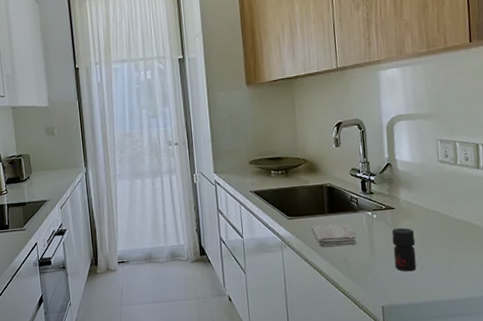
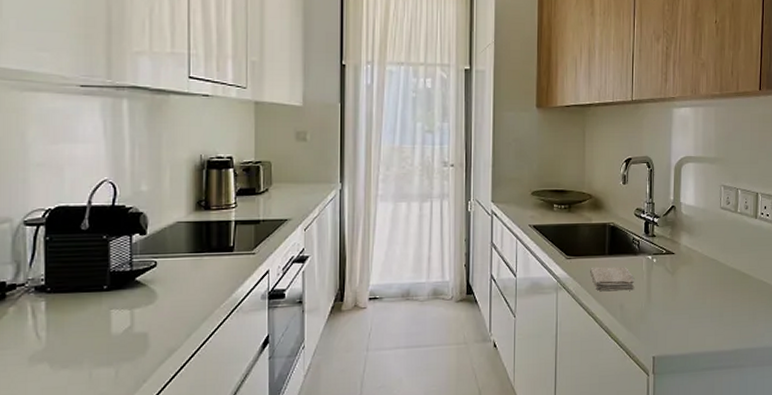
jar: present [391,227,417,272] -> none [669,274,691,321]

